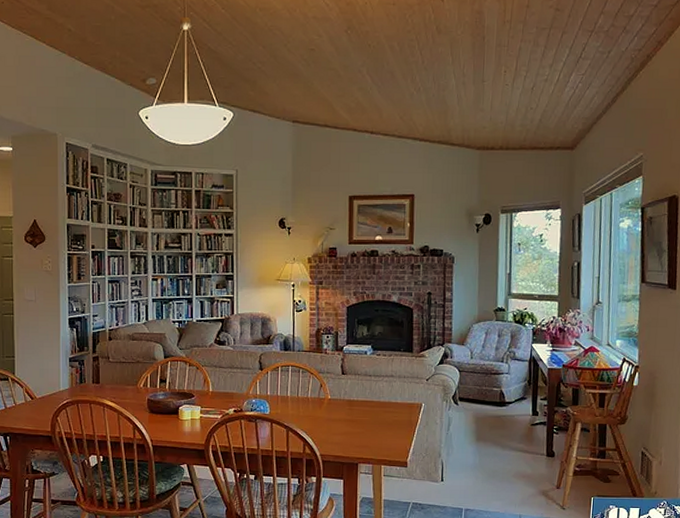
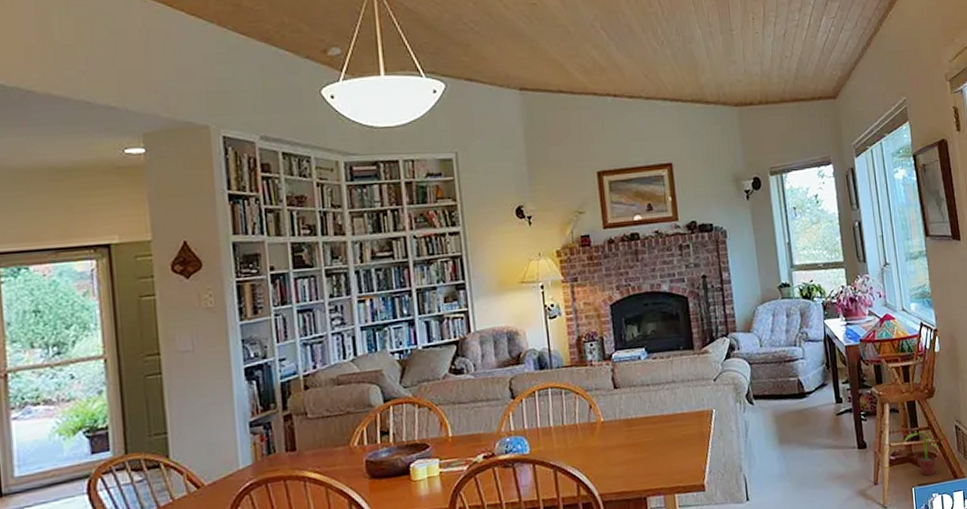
potted plant: none [589,448,633,490] -> present [903,428,948,476]

